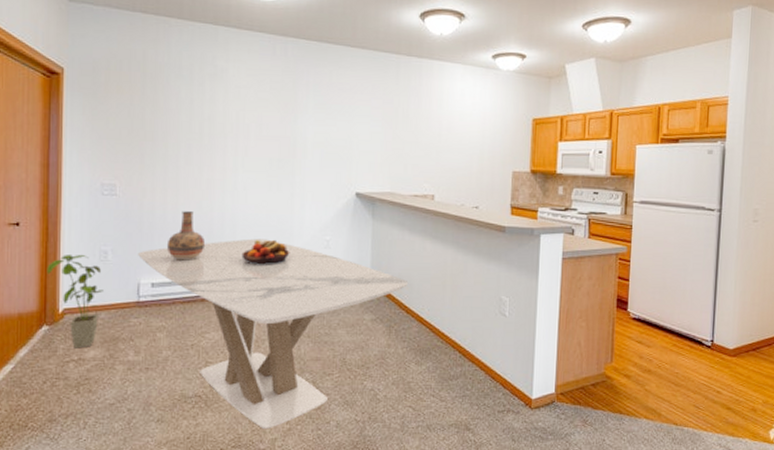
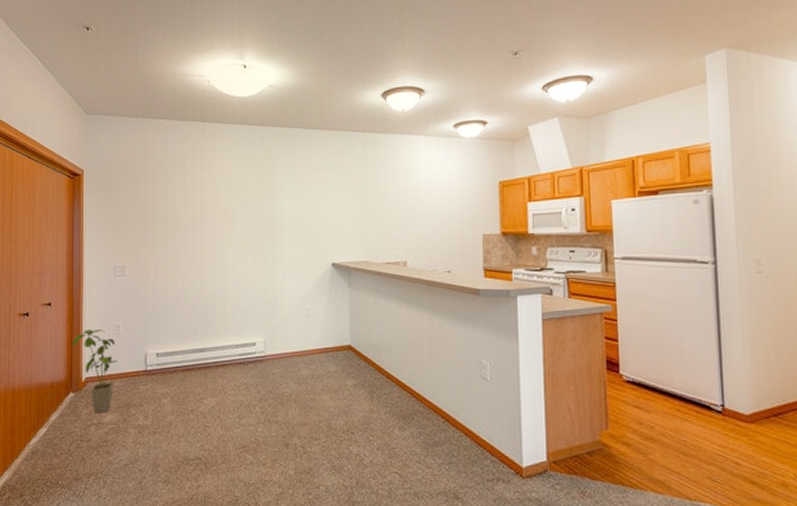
dining table: present [138,238,409,428] -> none [145,310,387,492]
vase: present [166,211,206,261] -> none [168,287,201,332]
fruit bowl: present [241,239,290,265] -> none [232,310,275,334]

